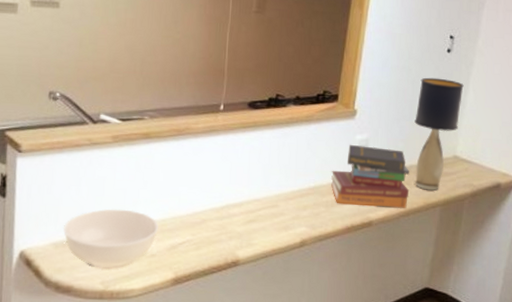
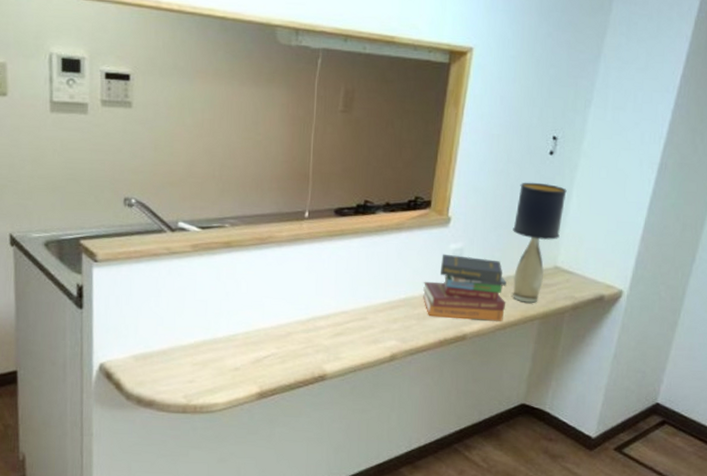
bowl: present [63,209,158,269] -> none [144,321,242,382]

